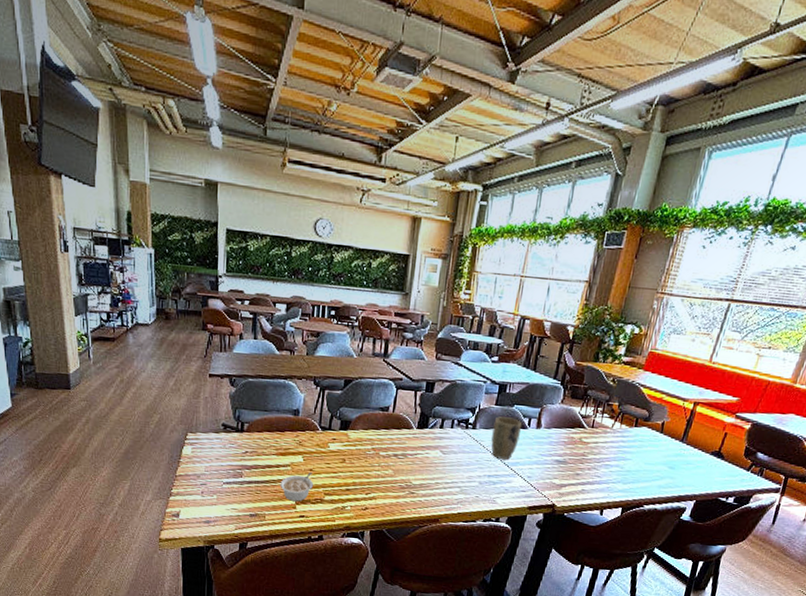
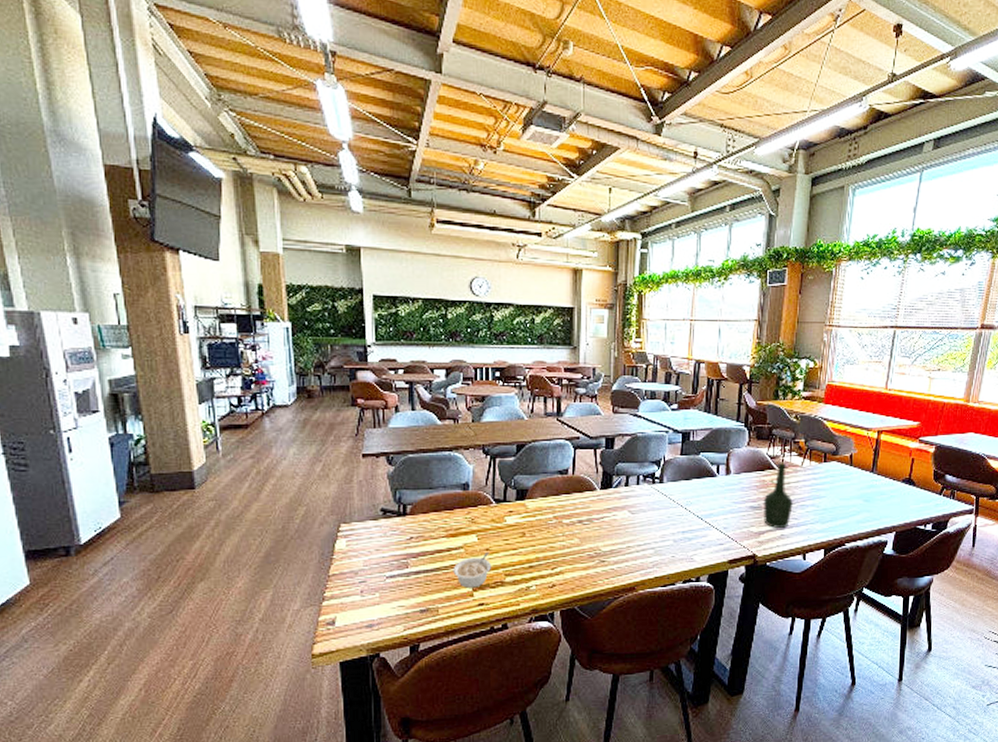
plant pot: present [491,416,522,460] -> none [681,467,710,512]
bottle: none [567,421,598,484] -> present [764,462,793,529]

